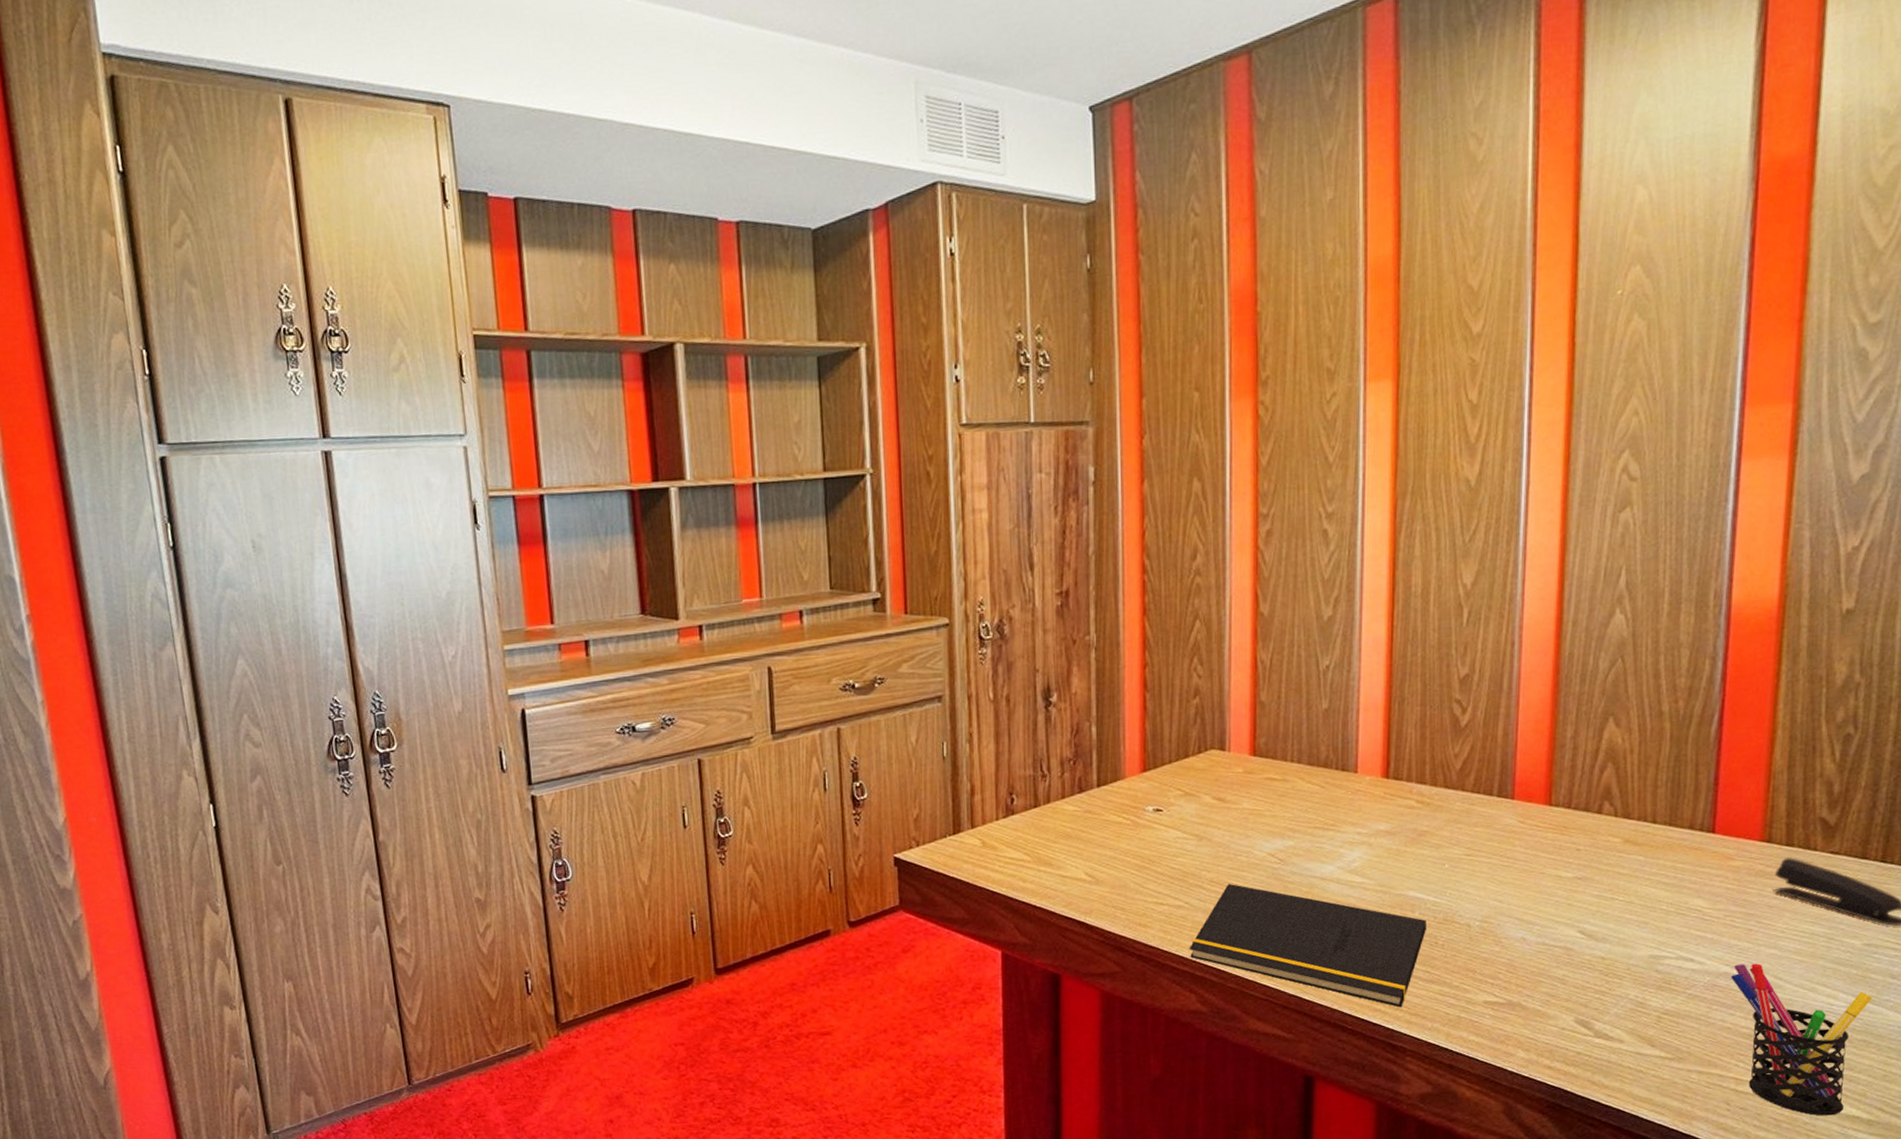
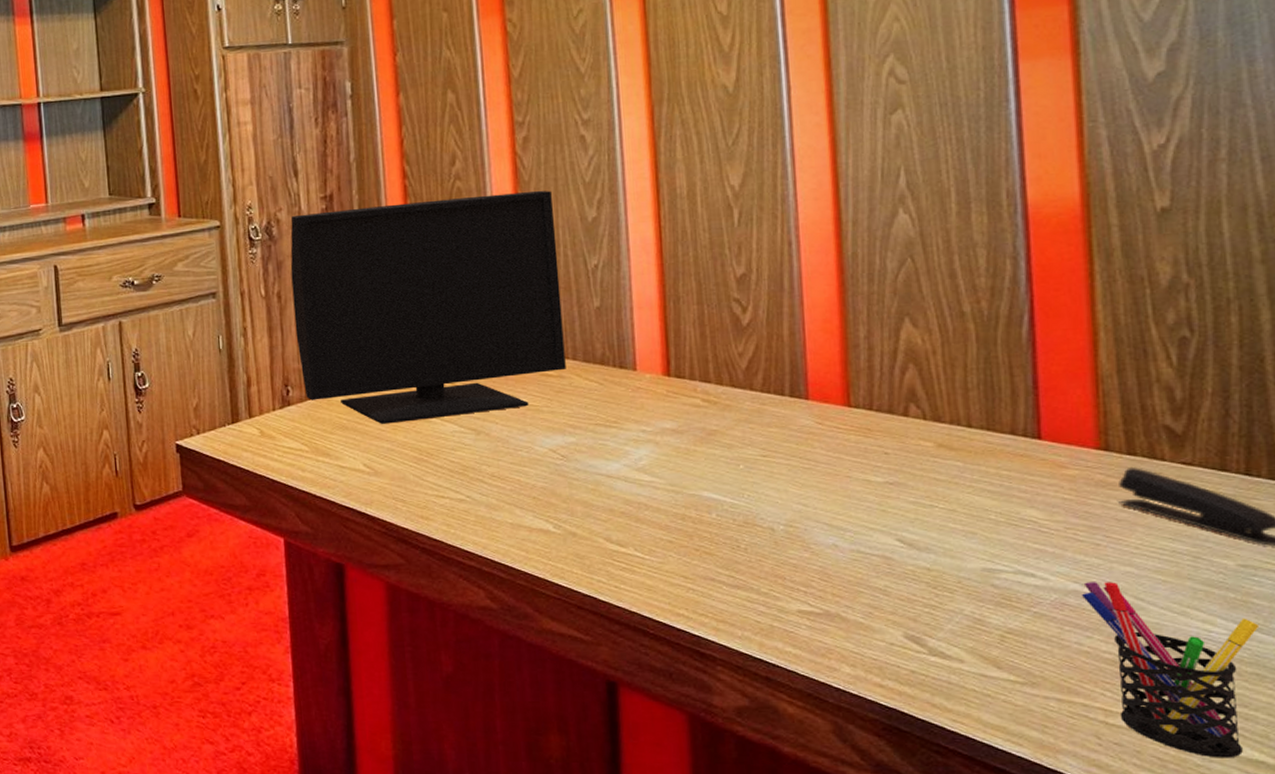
monitor: none [1021,587,1291,832] -> present [290,190,566,424]
notepad: present [1189,883,1427,1008] -> none [474,478,726,613]

